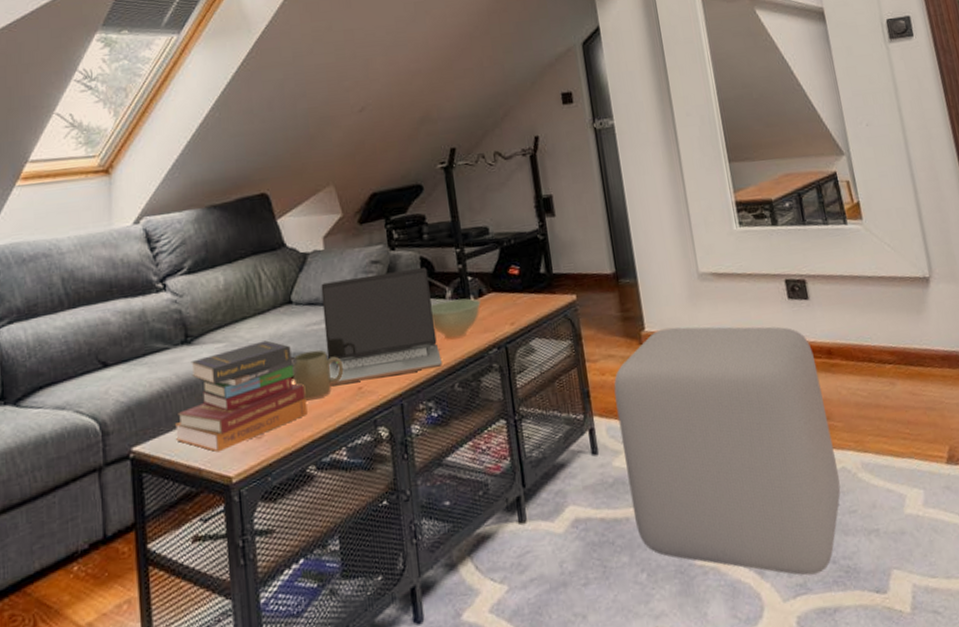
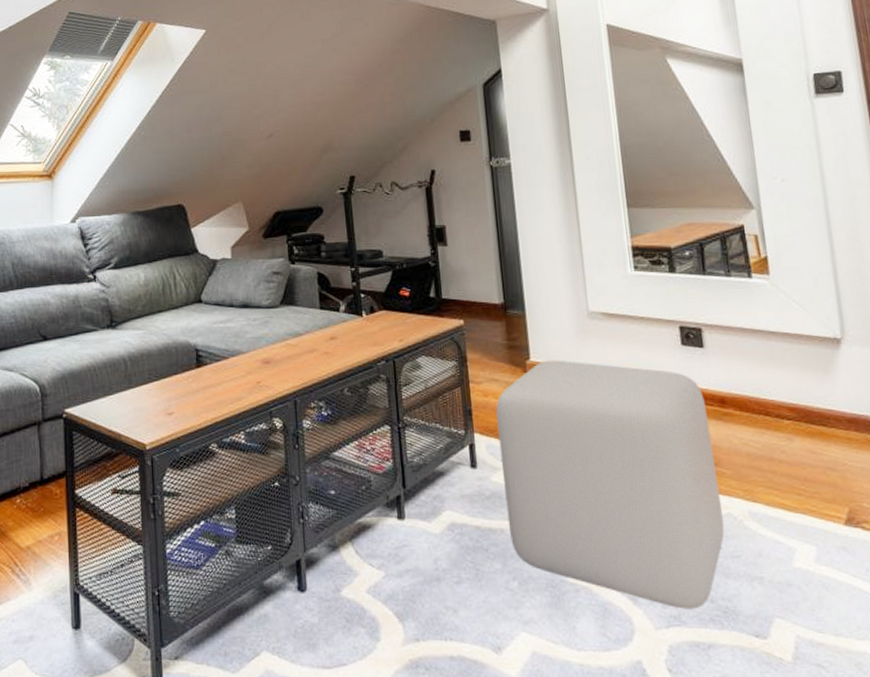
books: present [174,340,308,453] -> none [99,332,212,422]
mug: present [292,349,344,401] -> none [200,345,245,388]
laptop: present [321,267,442,385] -> none [227,281,334,377]
bowl: present [430,298,481,340] -> none [325,313,372,349]

